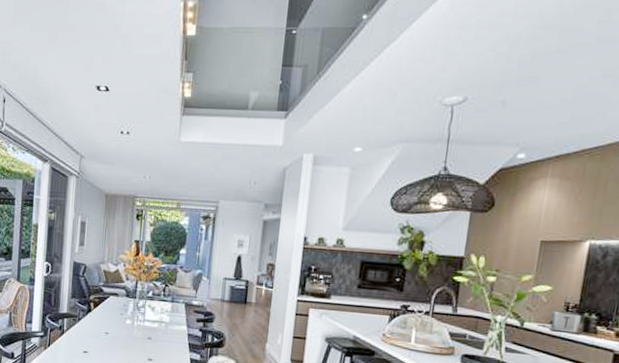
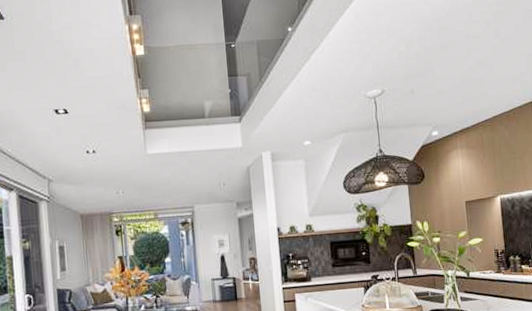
toaster: present [549,310,586,335] -> none [487,256,513,277]

